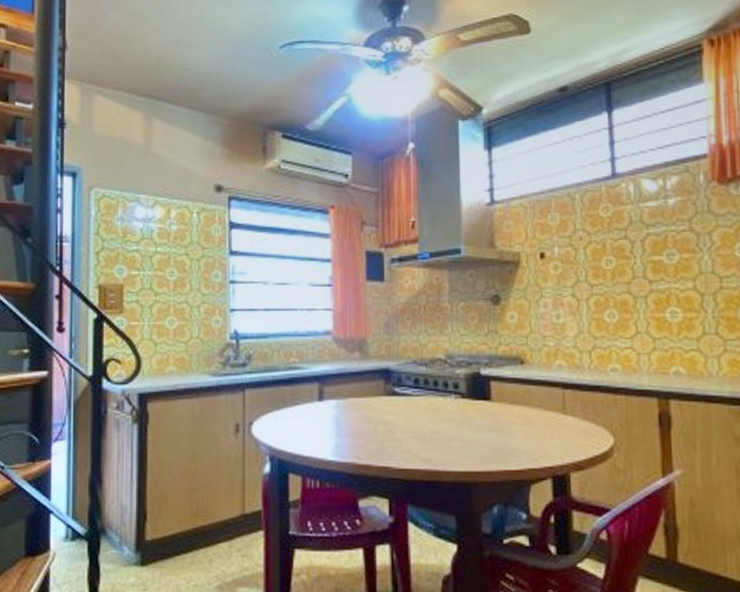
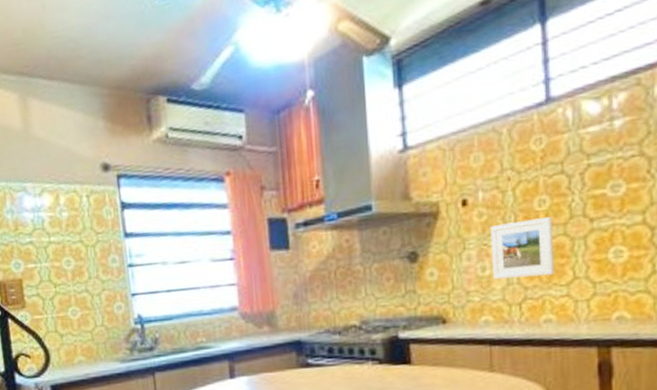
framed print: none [564,276,620,328] -> present [490,217,555,280]

